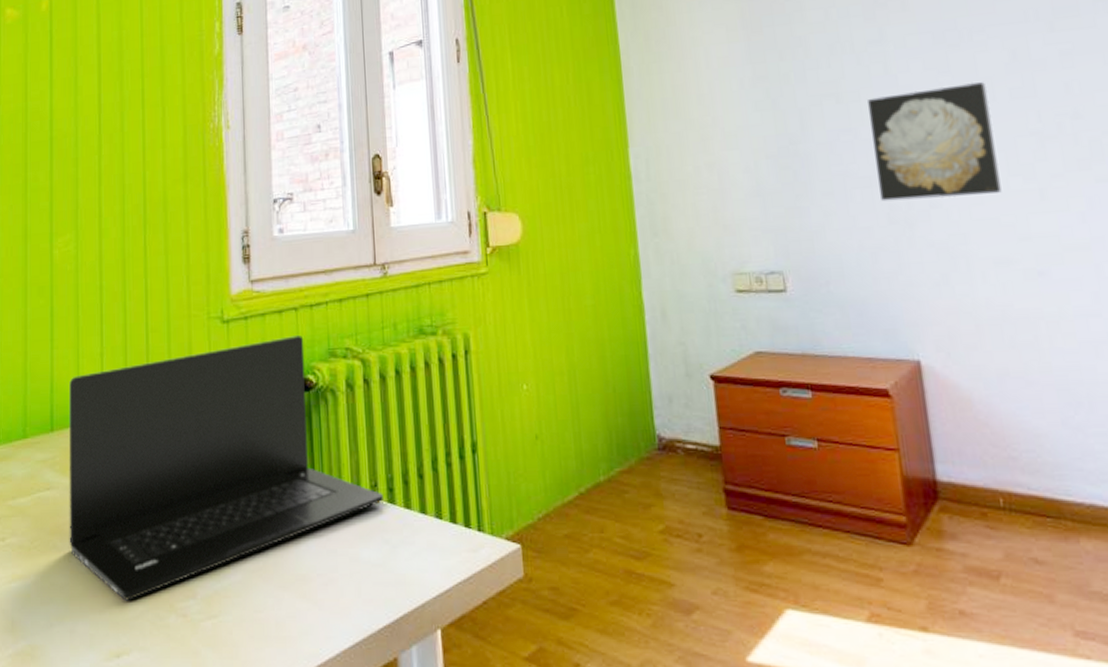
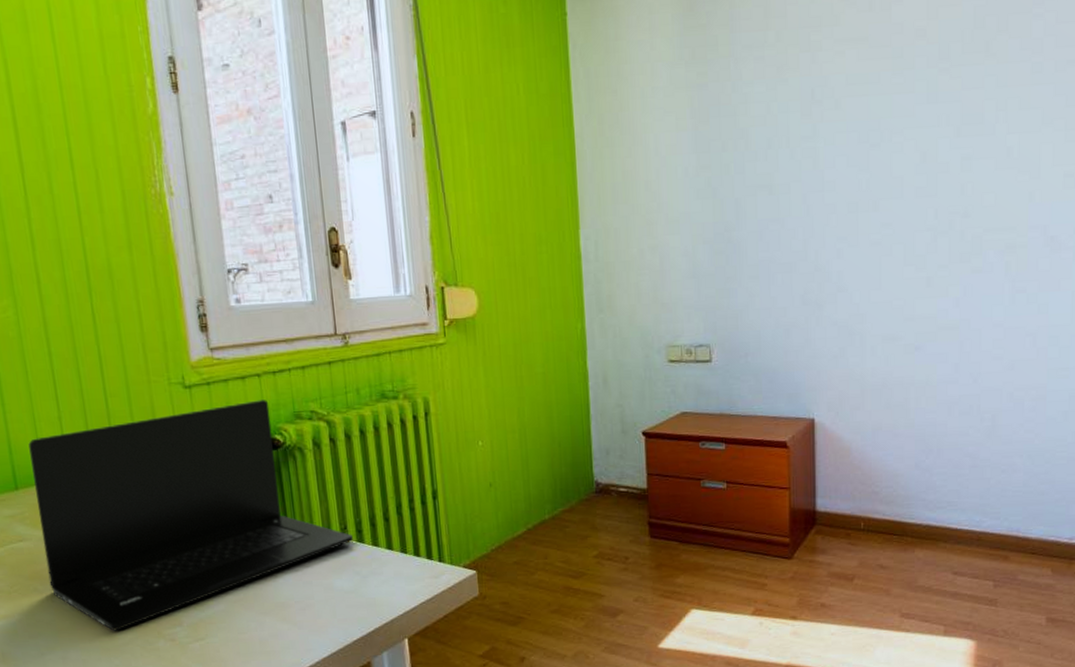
wall art: present [868,82,1002,202] -> none [796,181,898,285]

